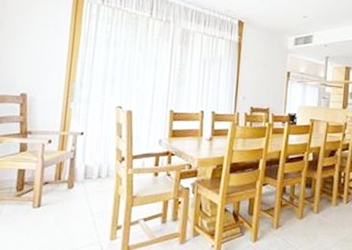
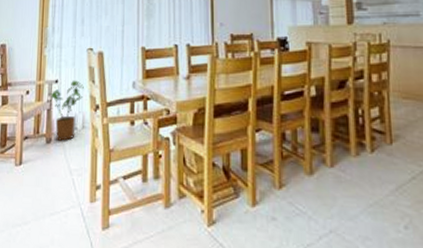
house plant: none [74,134,111,187] -> present [50,80,84,141]

